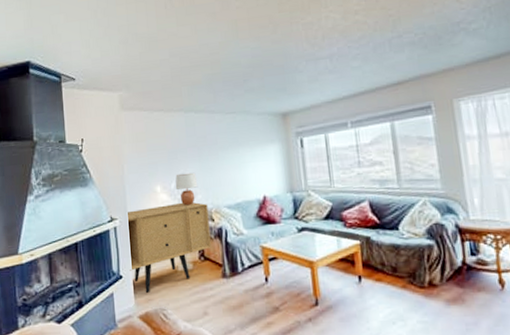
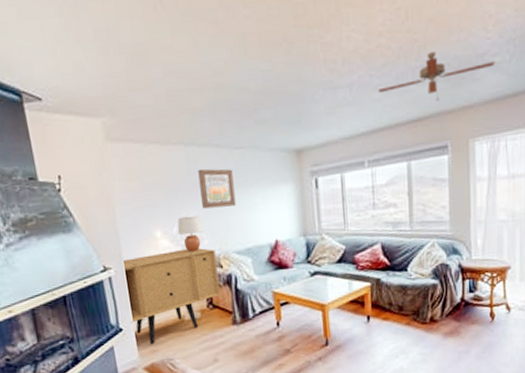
wall art: none [195,131,227,167] -> present [198,168,236,209]
ceiling fan: none [357,23,473,66] -> present [379,52,495,101]

